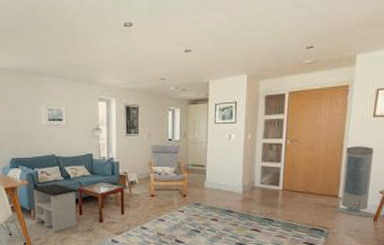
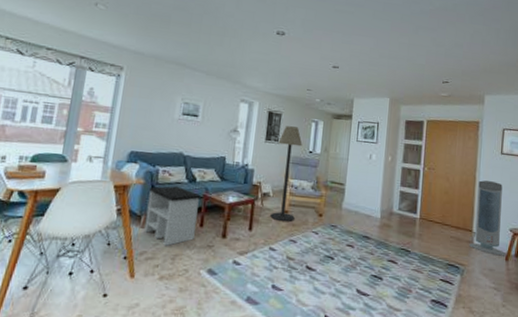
floor lamp: none [138,118,161,205] -> present [270,126,303,222]

